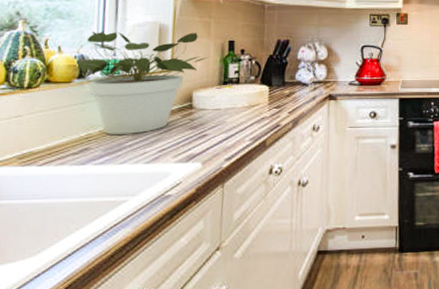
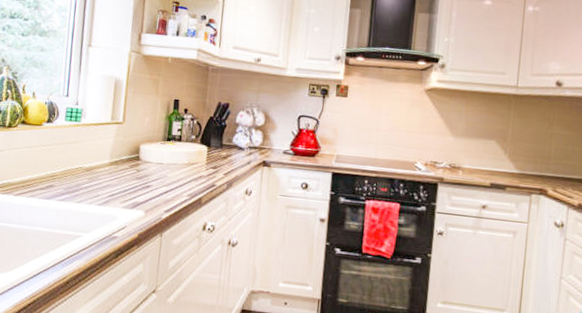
potted plant: present [77,31,208,136] -> none [47,81,155,178]

